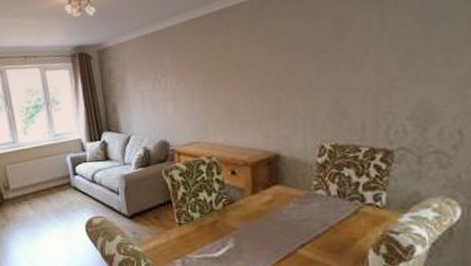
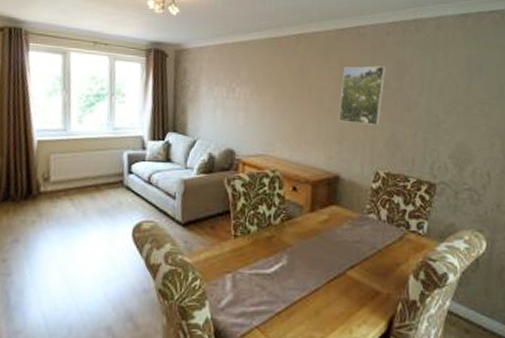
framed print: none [272,27,323,98] -> present [338,66,386,125]

